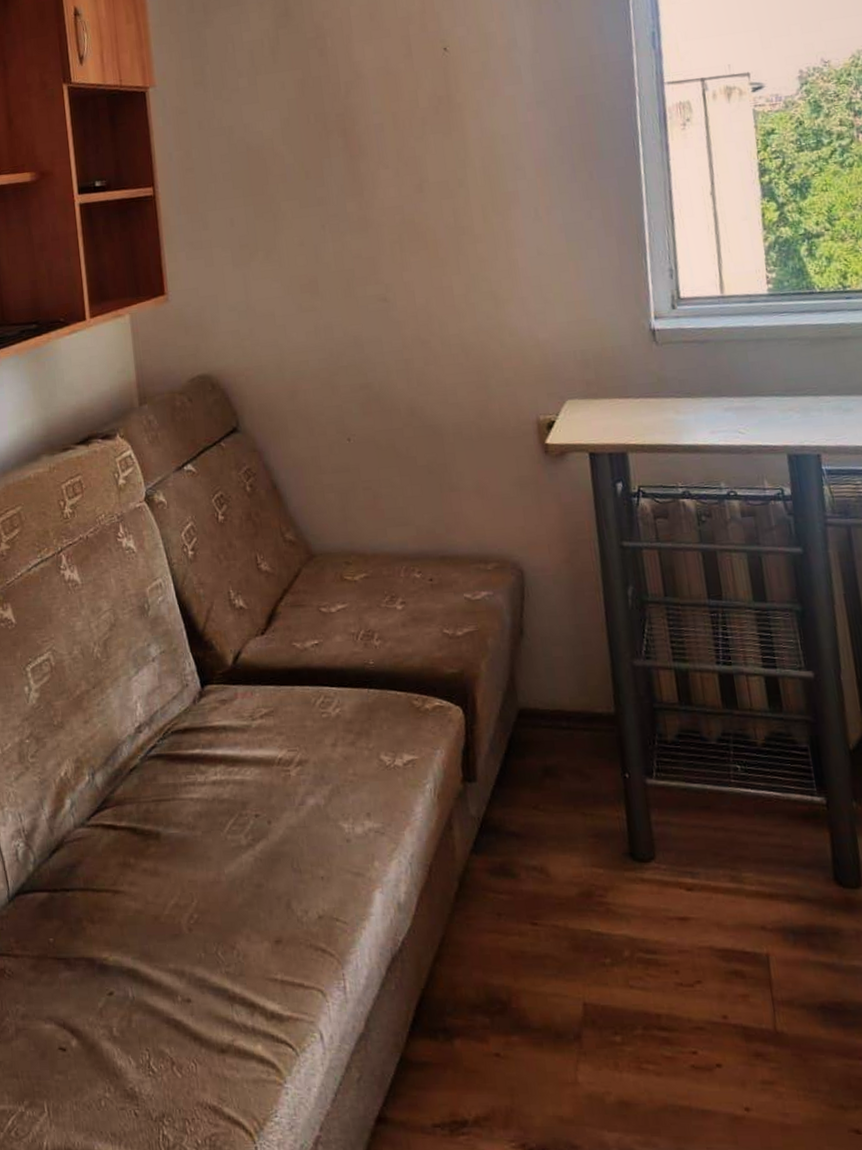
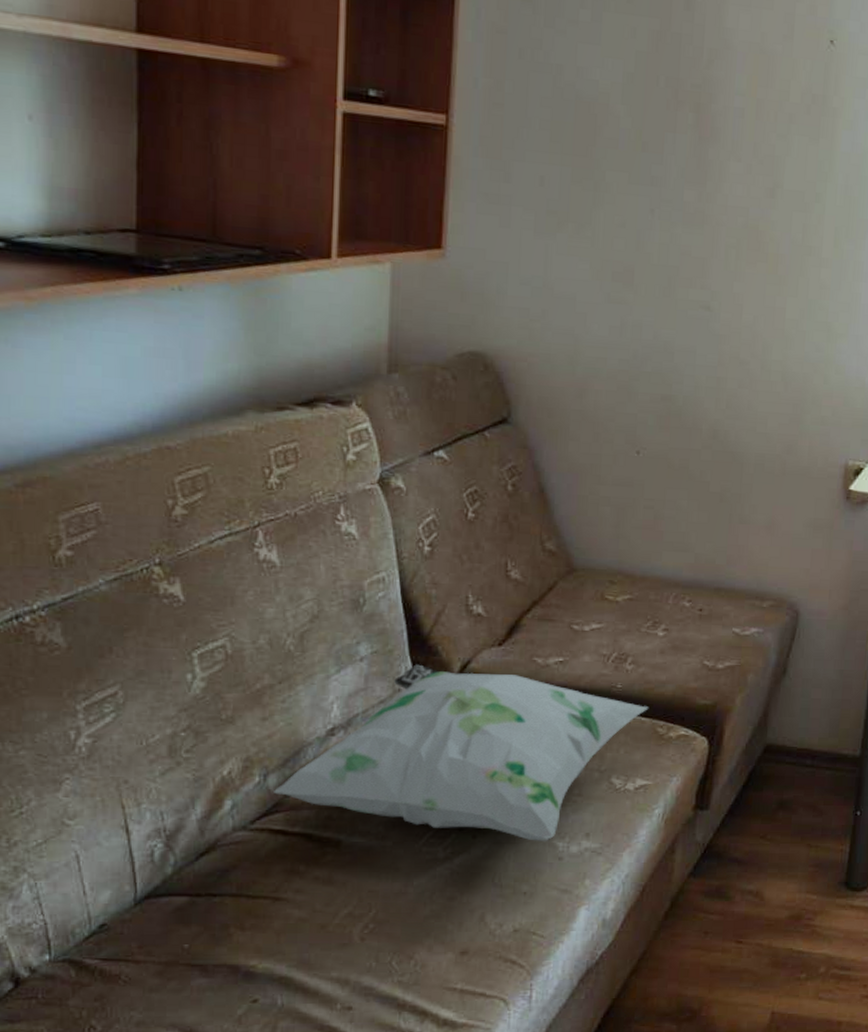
decorative pillow: none [100,658,402,824] -> present [272,663,649,841]

